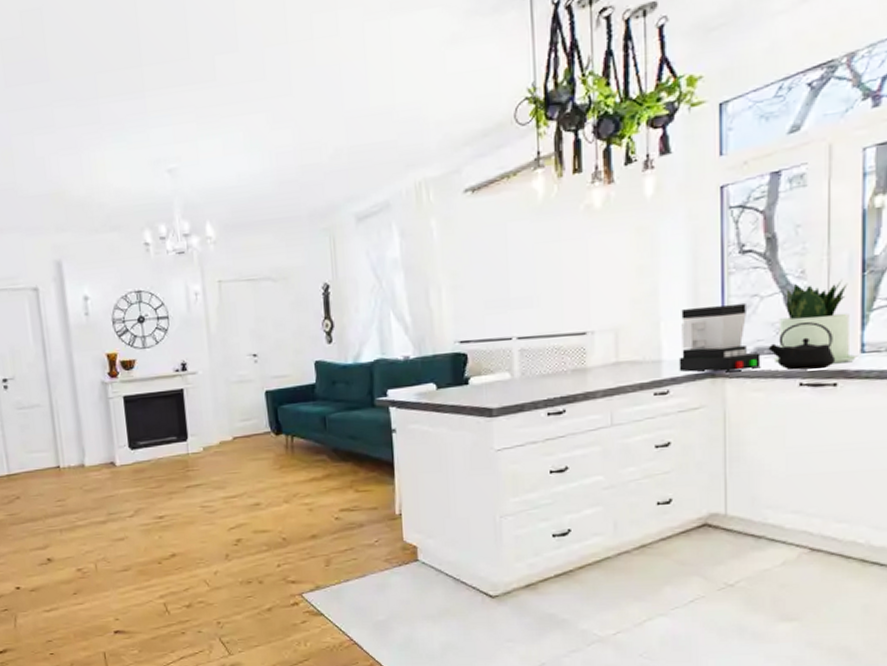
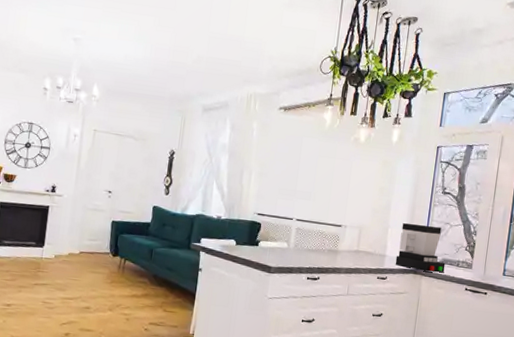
kettle: present [768,322,836,371] -> none [450,247,489,282]
planter: present [773,278,858,364] -> none [452,221,501,280]

